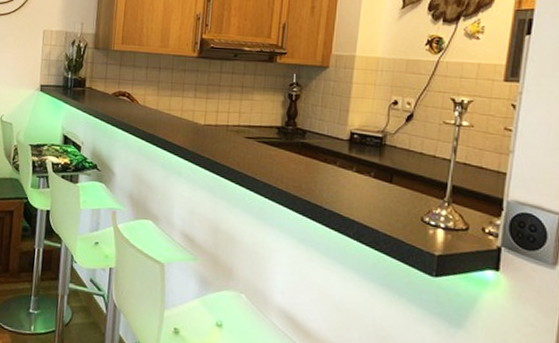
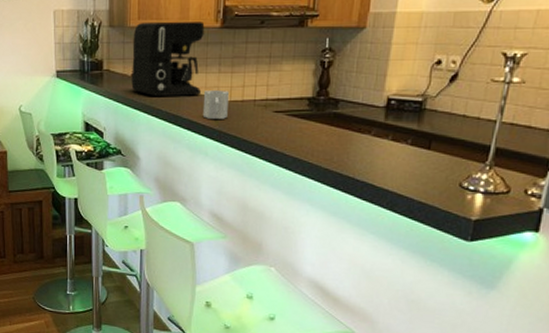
coffee maker: none [111,47,183,118] -> present [131,21,205,96]
cup: none [177,113,203,141] -> present [202,90,229,119]

